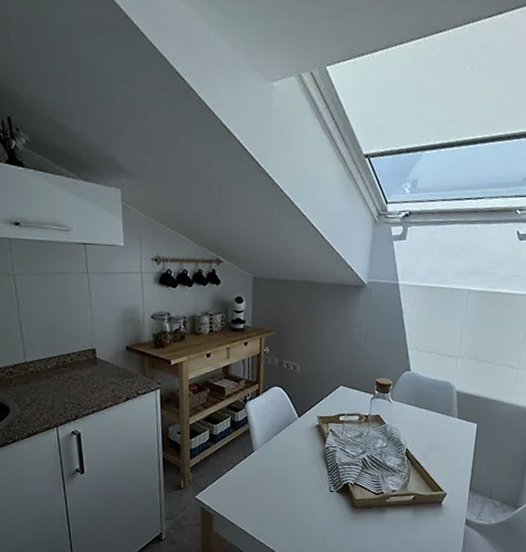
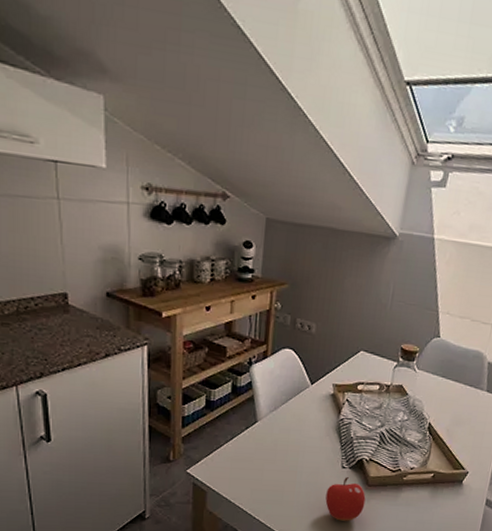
fruit: none [317,500,353,541] -> present [325,477,366,521]

